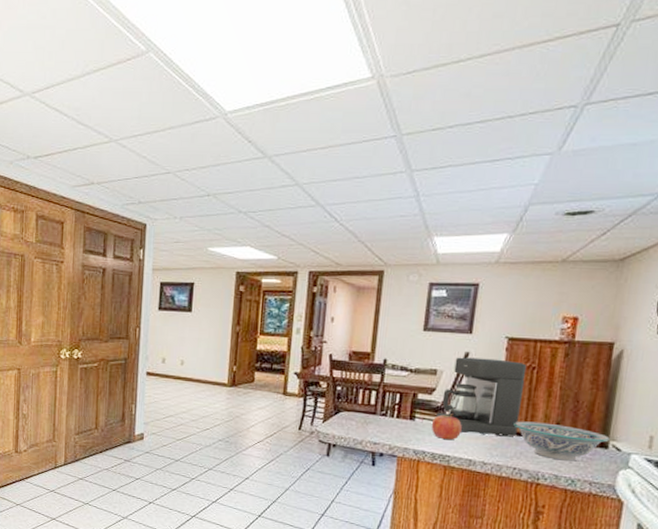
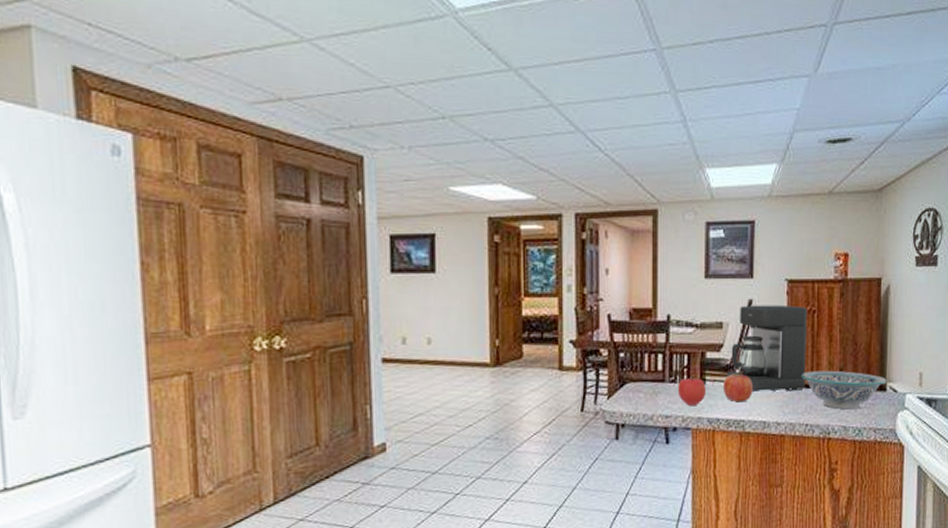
fruit: none [387,411,415,438] -> present [677,375,706,407]

